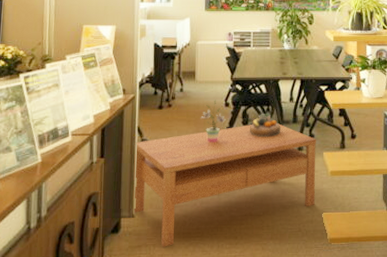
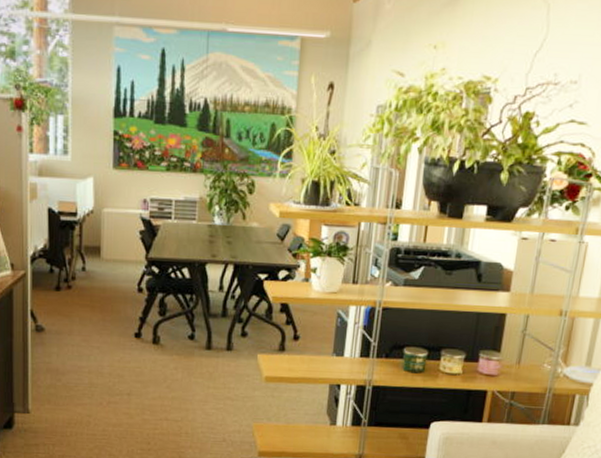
coffee table: present [133,123,316,247] -> none [26,316,250,448]
potted plant: present [201,100,226,143] -> none [107,283,139,335]
decorative bowl: present [249,113,281,138] -> none [167,303,207,333]

